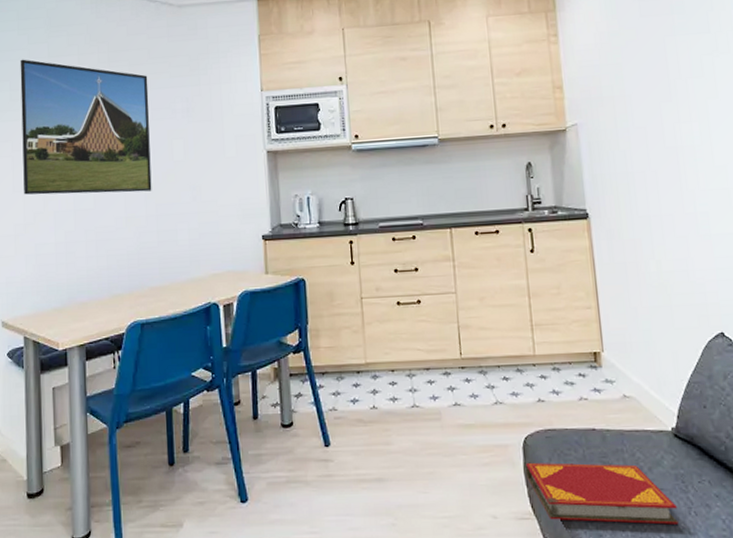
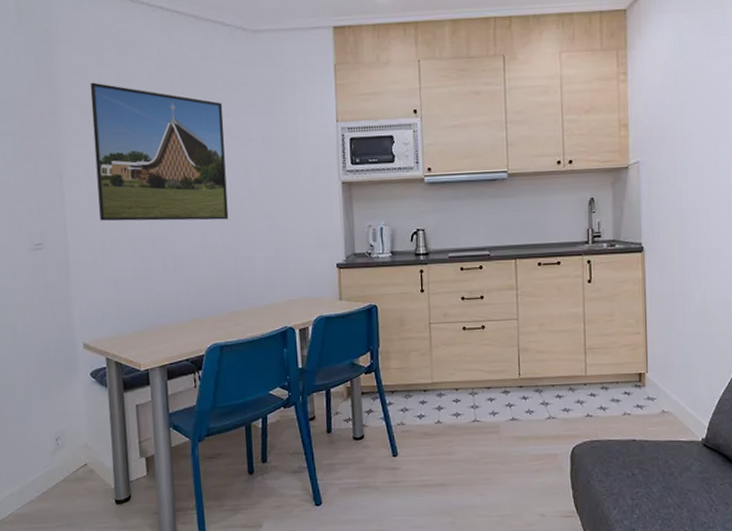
hardback book: present [525,462,679,525] -> none [571,469,701,520]

